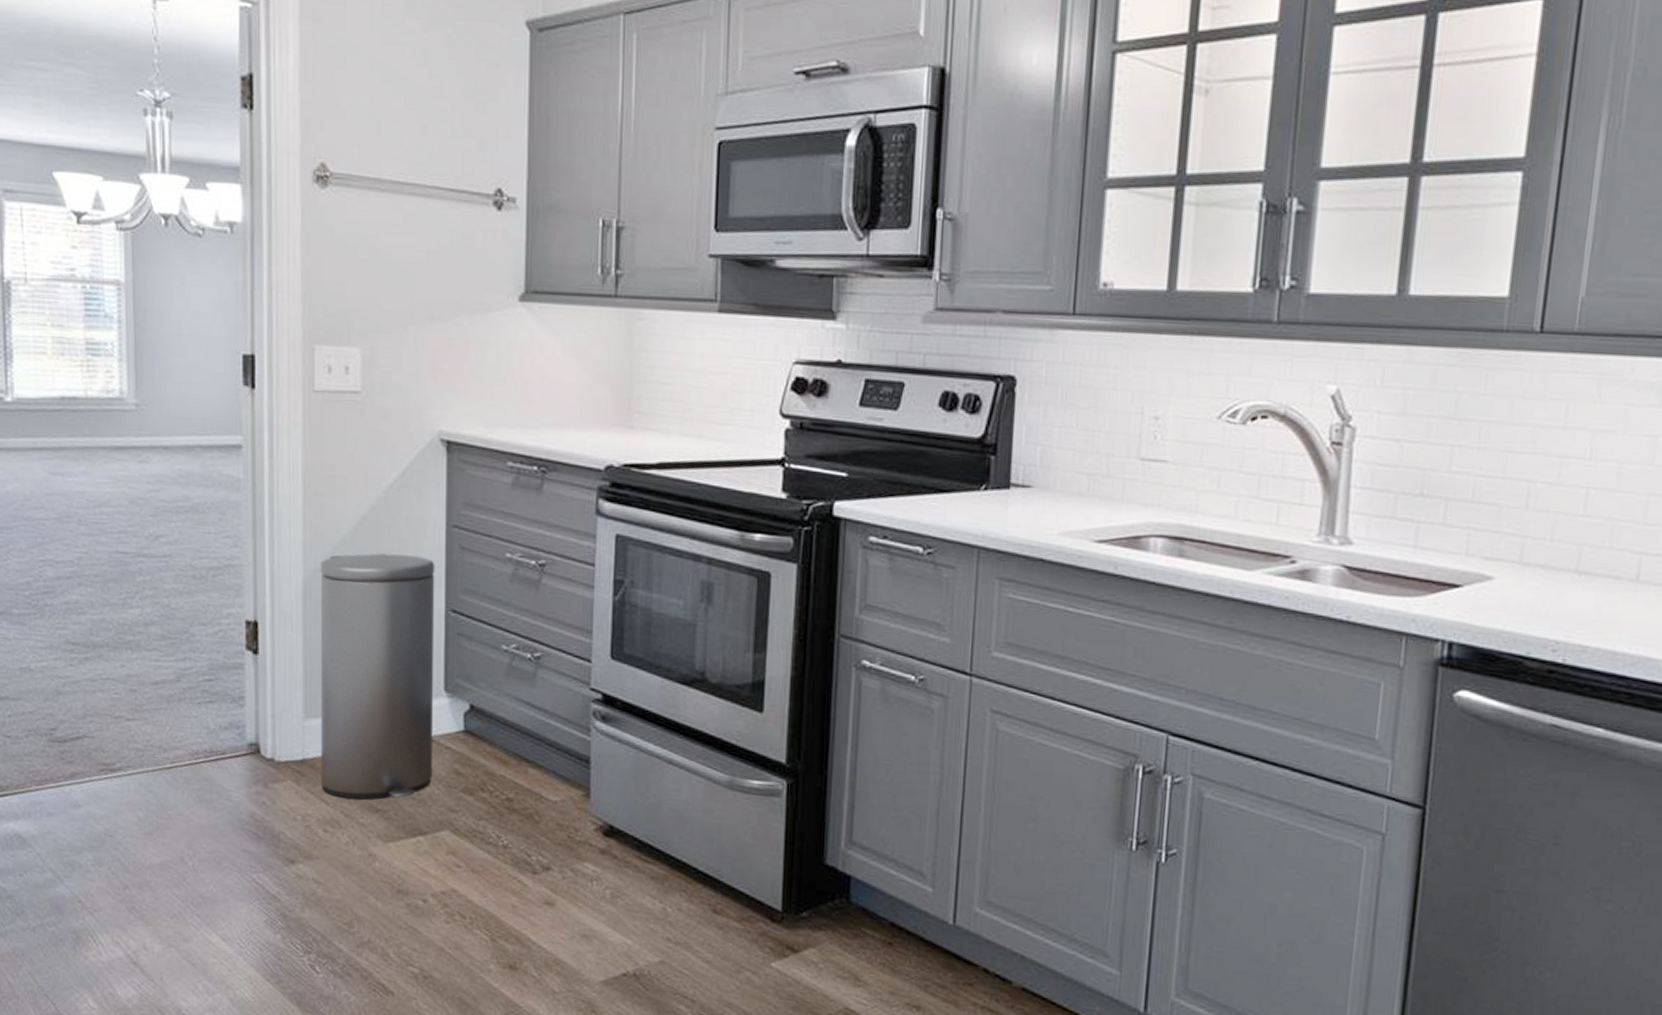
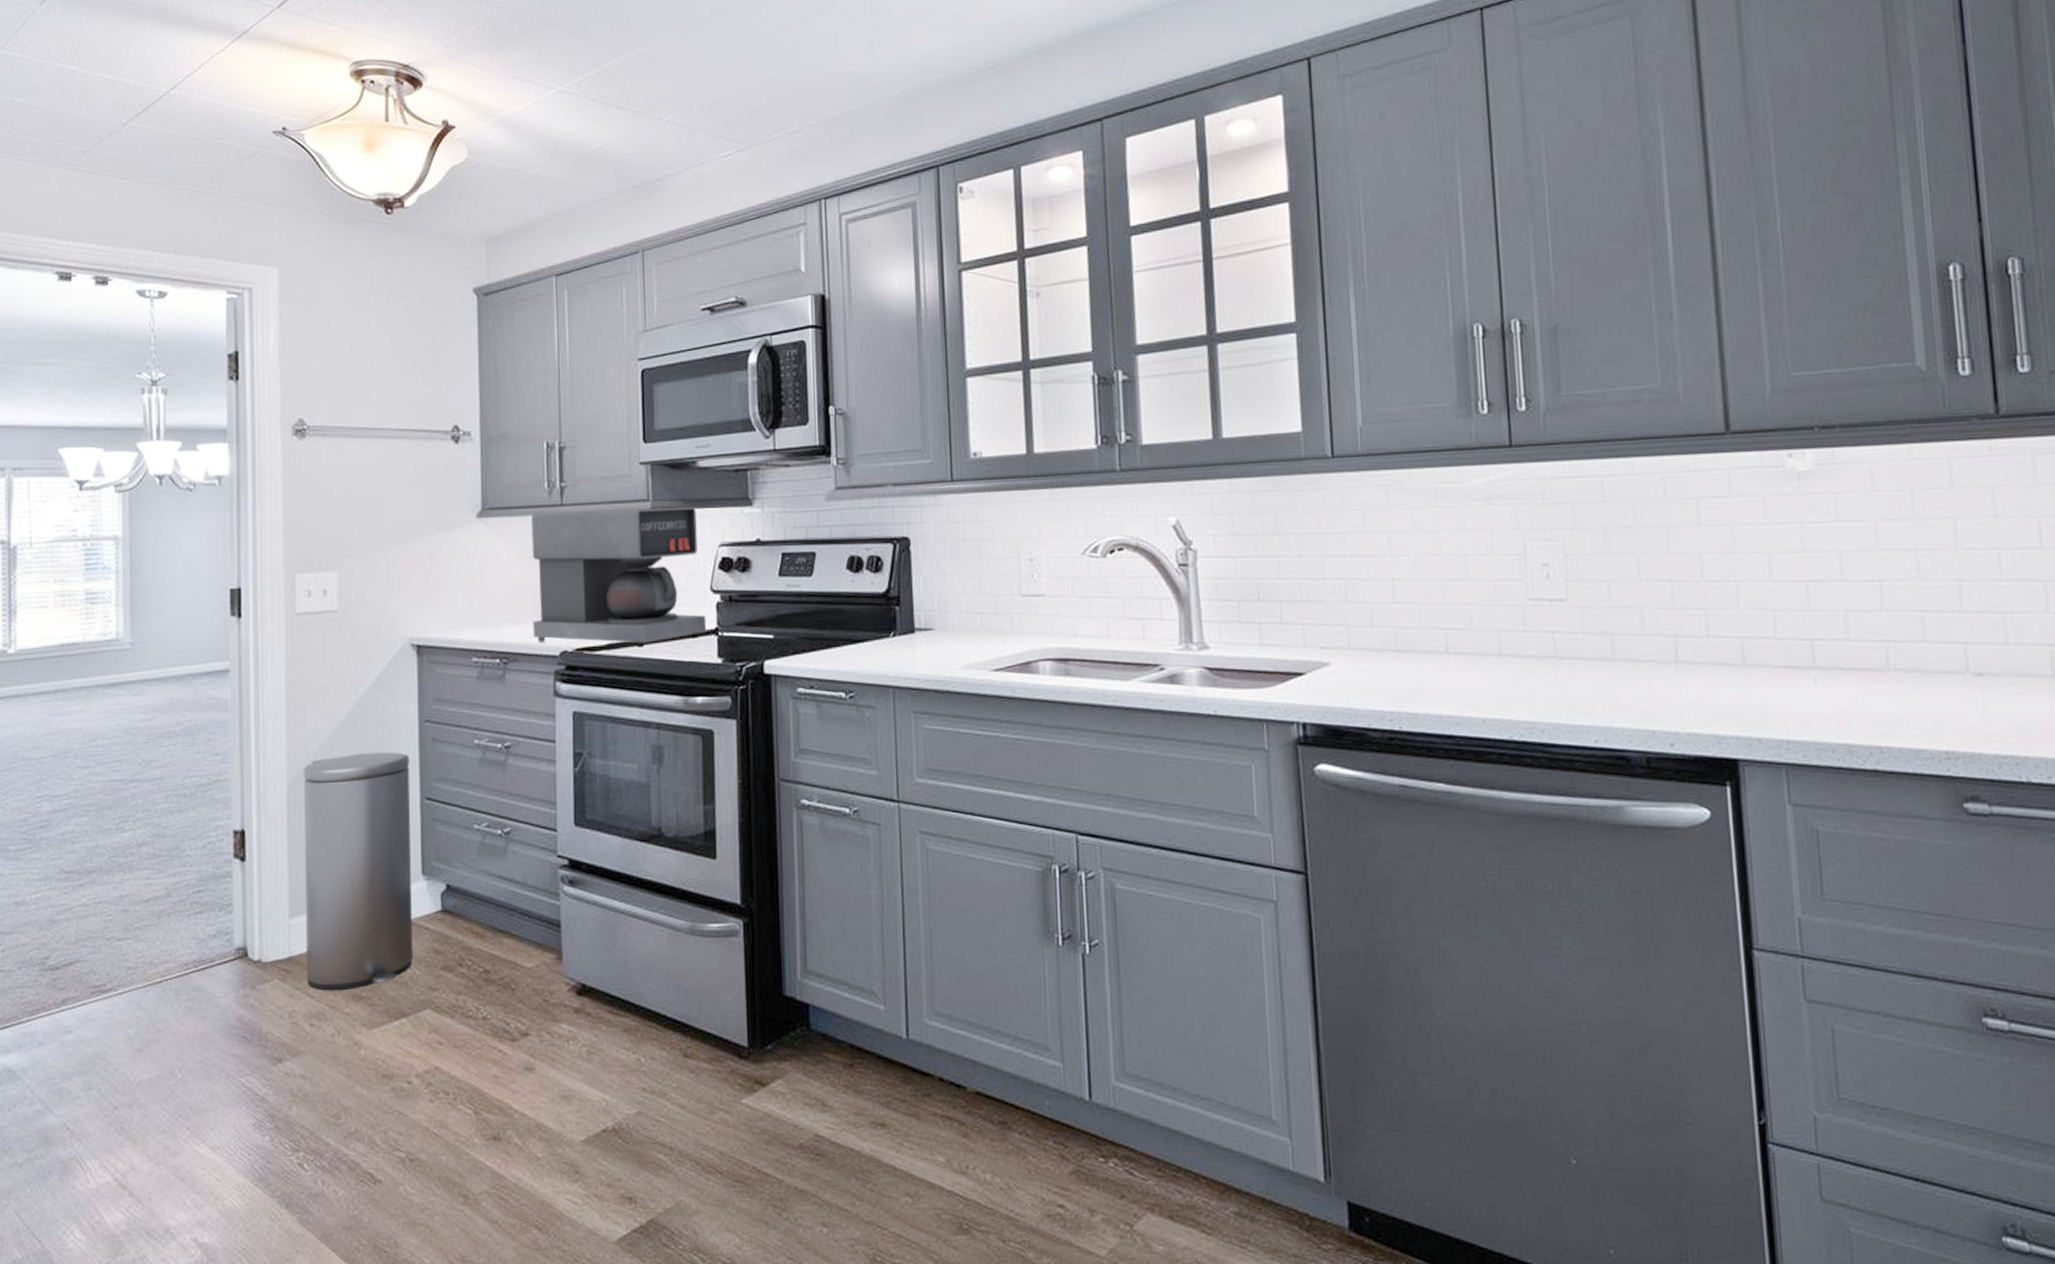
coffee maker: none [576,302,772,471] -> present [531,507,707,647]

